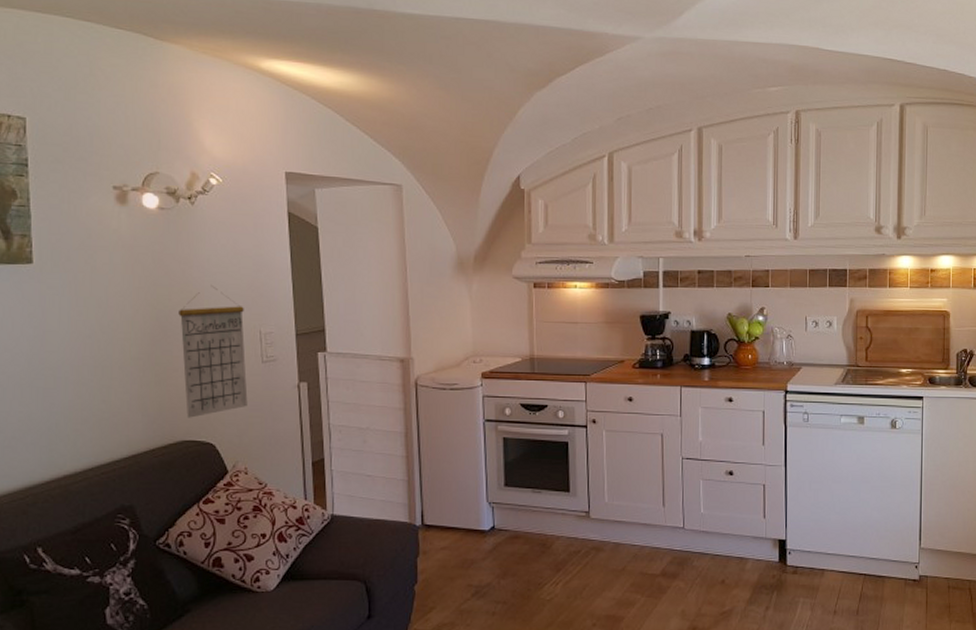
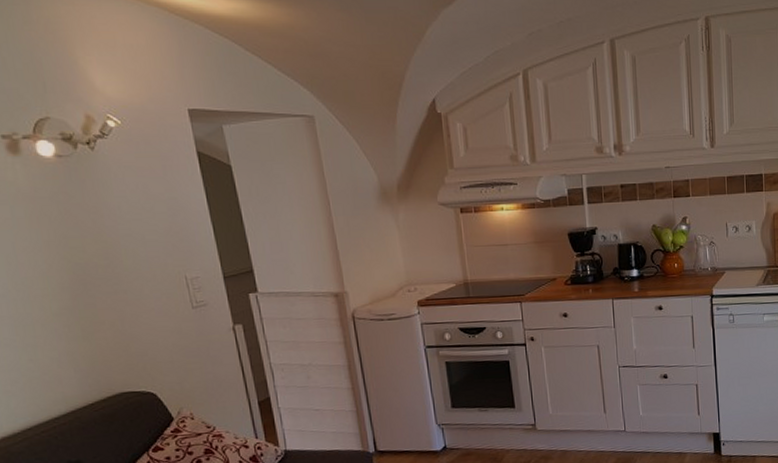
calendar: present [178,284,248,418] -> none [96,232,184,370]

